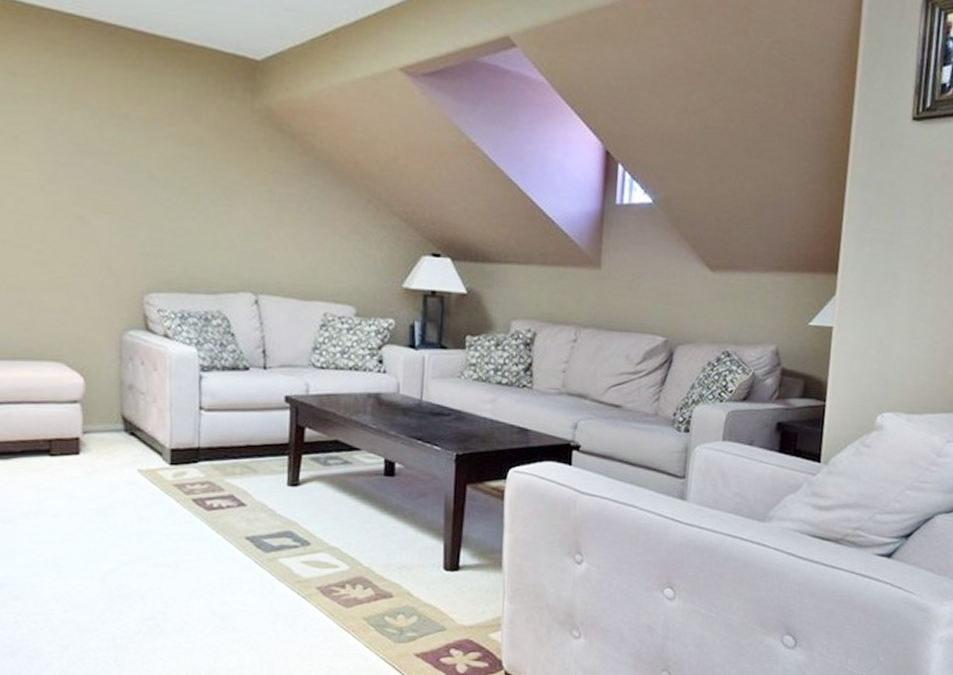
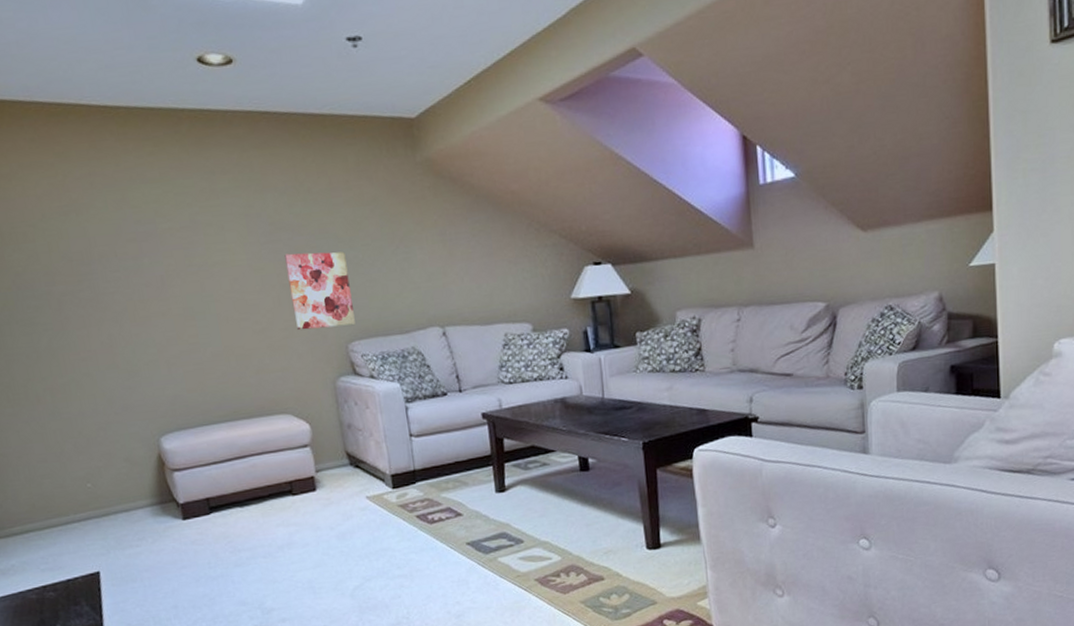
wall art: none [85,181,157,276] -> present [284,252,355,331]

